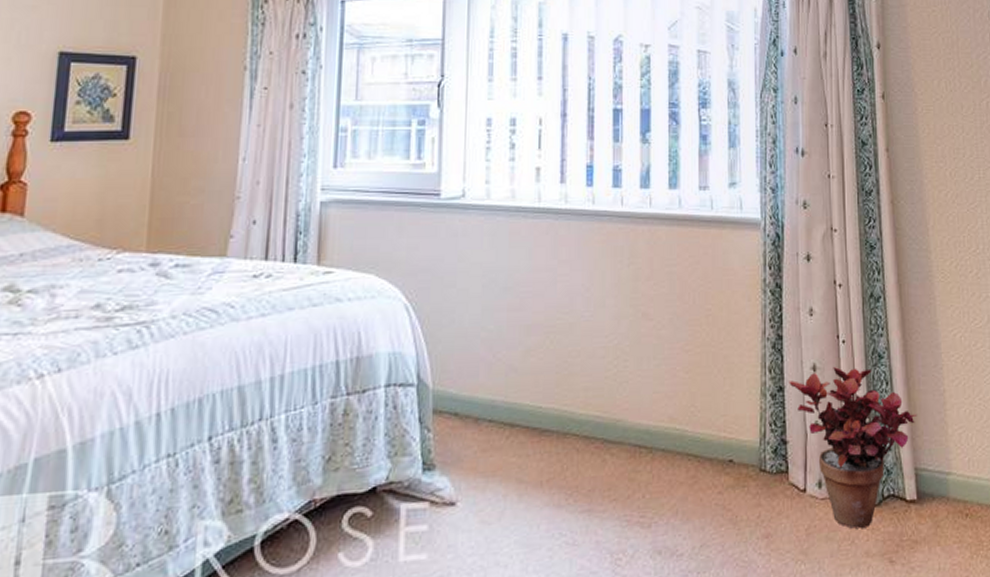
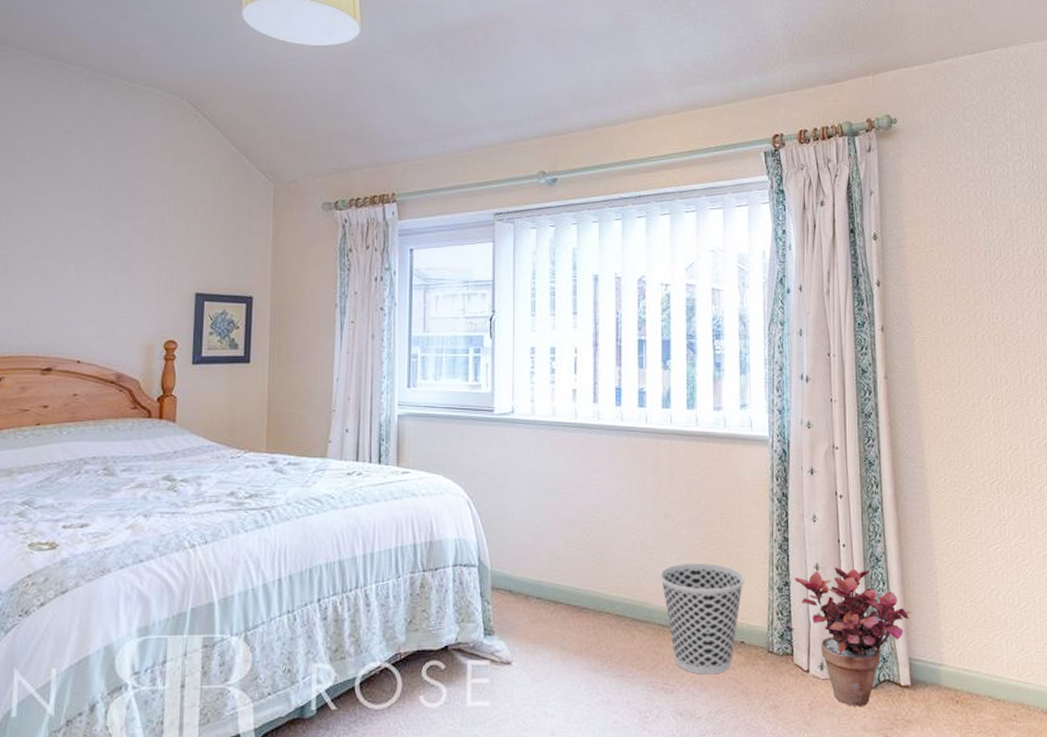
wastebasket: none [636,368,733,503] -> present [660,562,745,675]

